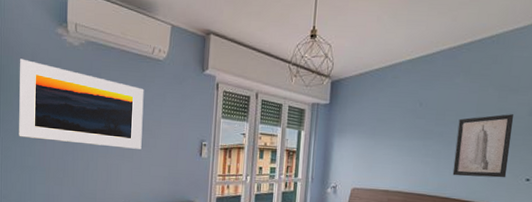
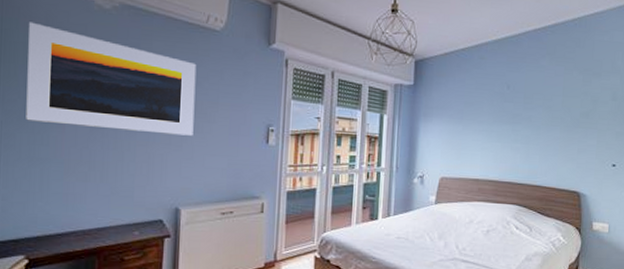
wall art: present [452,114,514,178] -> none [542,98,598,164]

